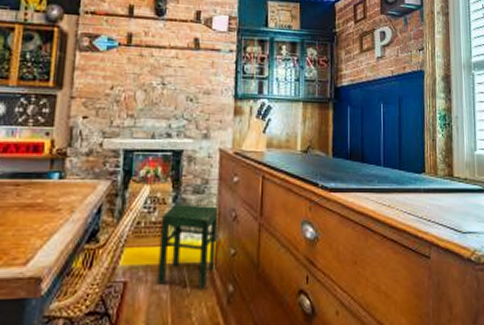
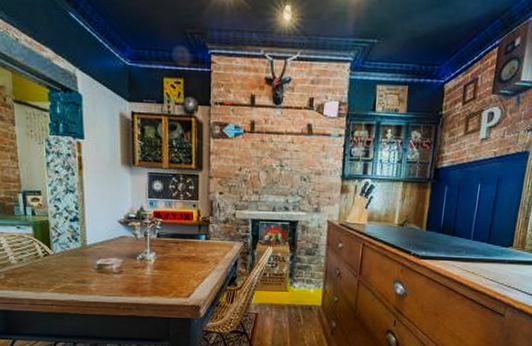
stool: present [157,203,218,291] -> none [279,261,325,324]

